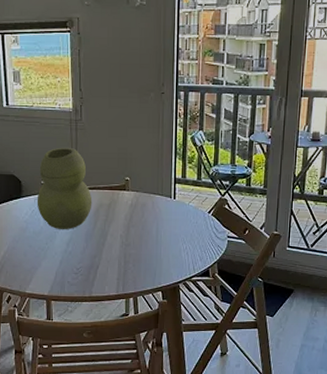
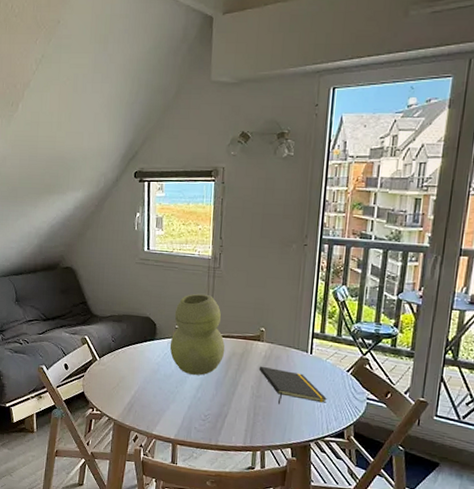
notepad: none [126,214,192,250] -> present [258,366,327,404]

